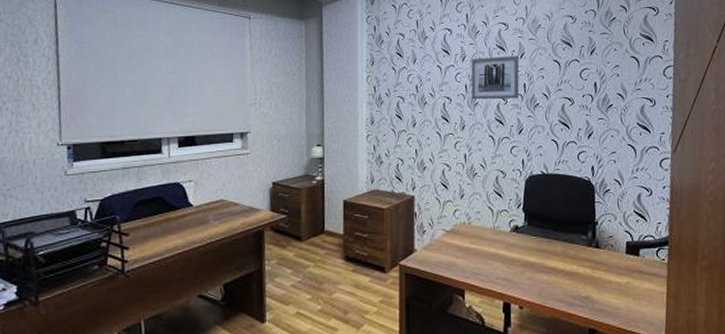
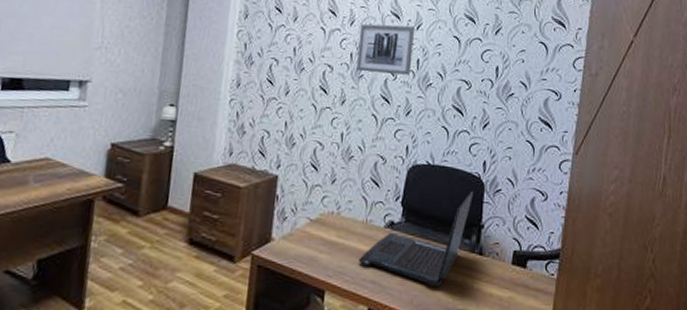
laptop: none [491,194,585,278] -> present [358,191,473,286]

